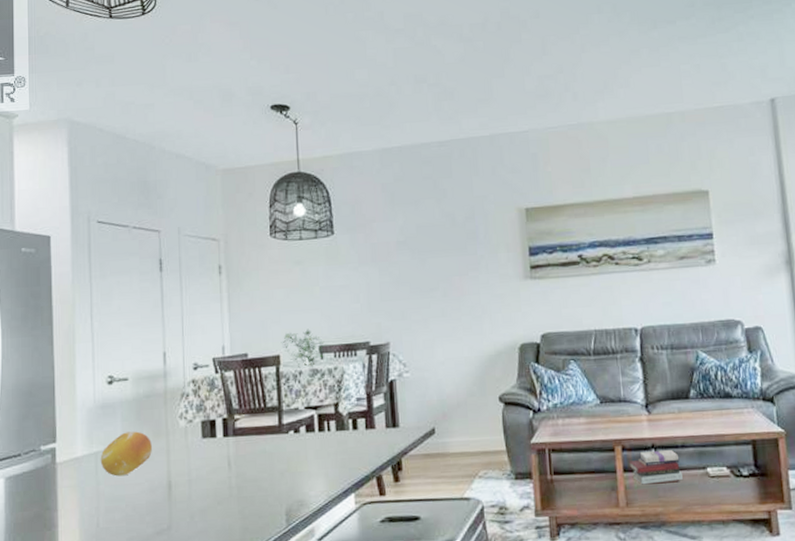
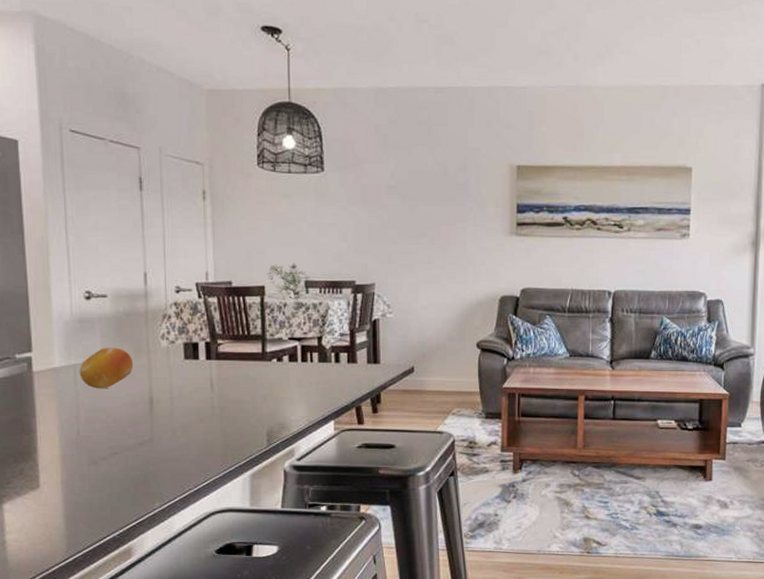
books: present [630,450,683,485] -> none [590,403,635,431]

